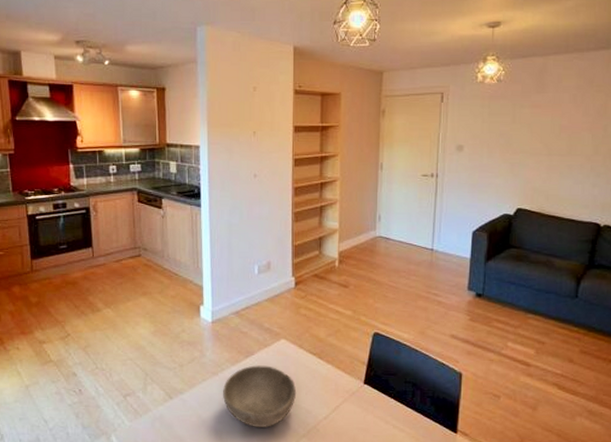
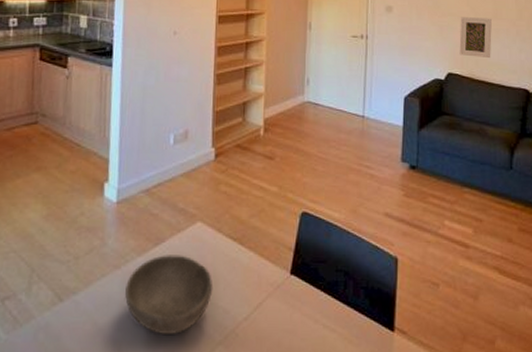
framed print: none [530,154,565,194] -> present [459,17,492,59]

